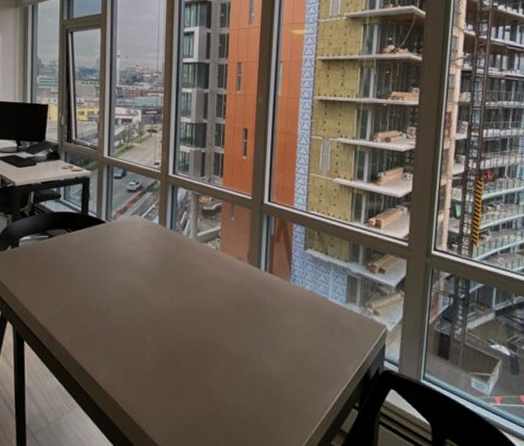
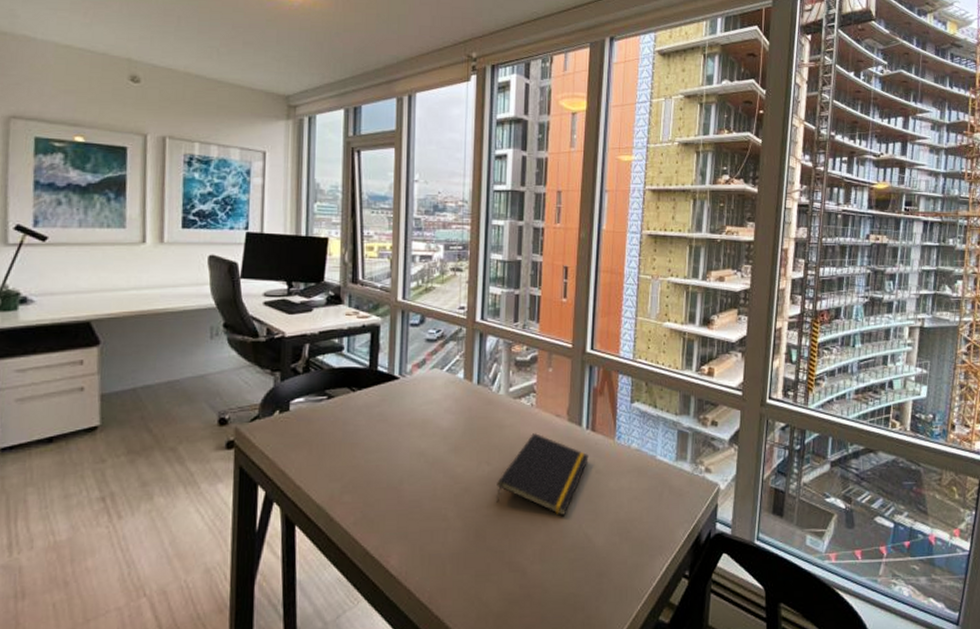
notepad: none [187,273,267,347] -> present [496,433,589,517]

